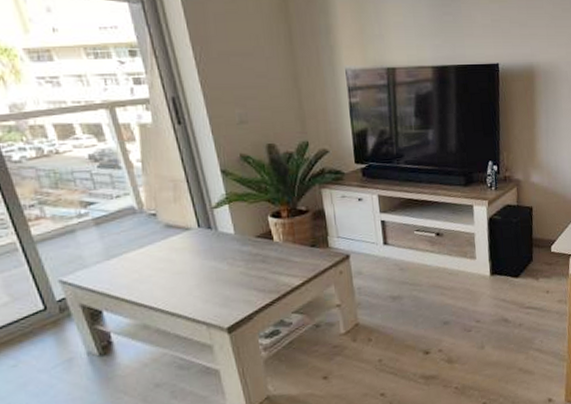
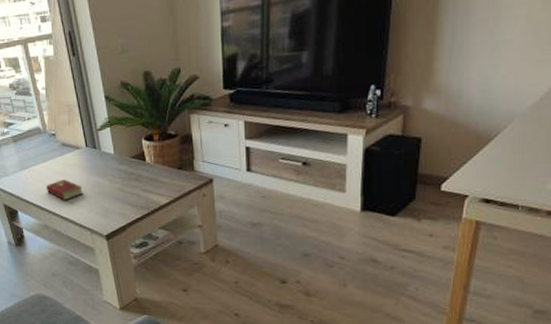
hardcover book: none [143,267,196,293] -> present [46,179,83,201]

